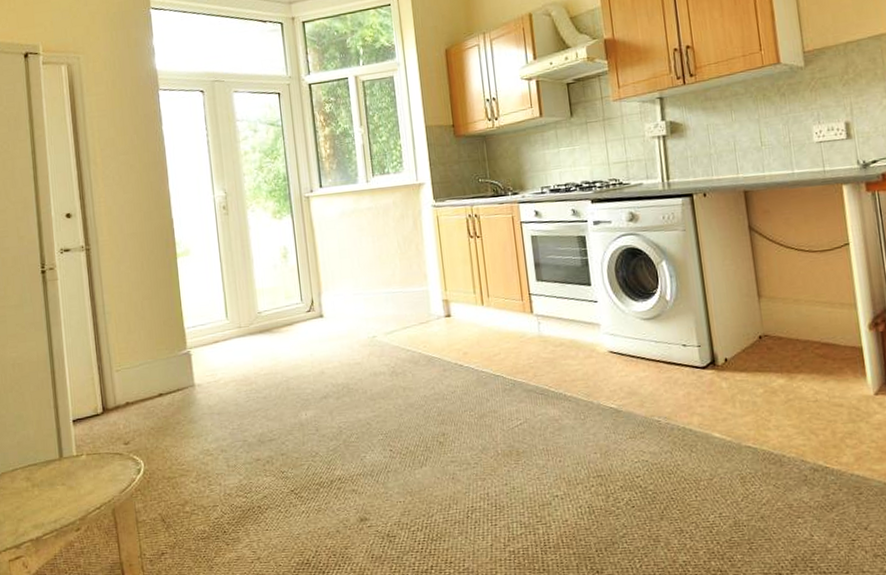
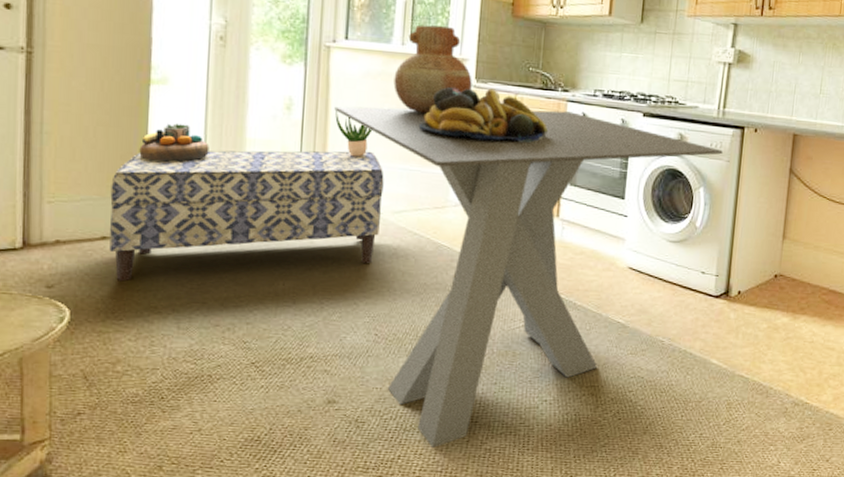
bench: none [160,281,377,431] -> present [109,150,384,282]
decorative bowl: none [176,286,229,323] -> present [139,123,209,163]
dining table: none [321,212,677,555] -> present [334,106,723,448]
potted plant: none [323,251,356,290] -> present [335,111,373,157]
vase: none [365,158,432,240] -> present [393,25,472,114]
fruit bowl: none [393,205,507,256] -> present [418,86,548,144]

